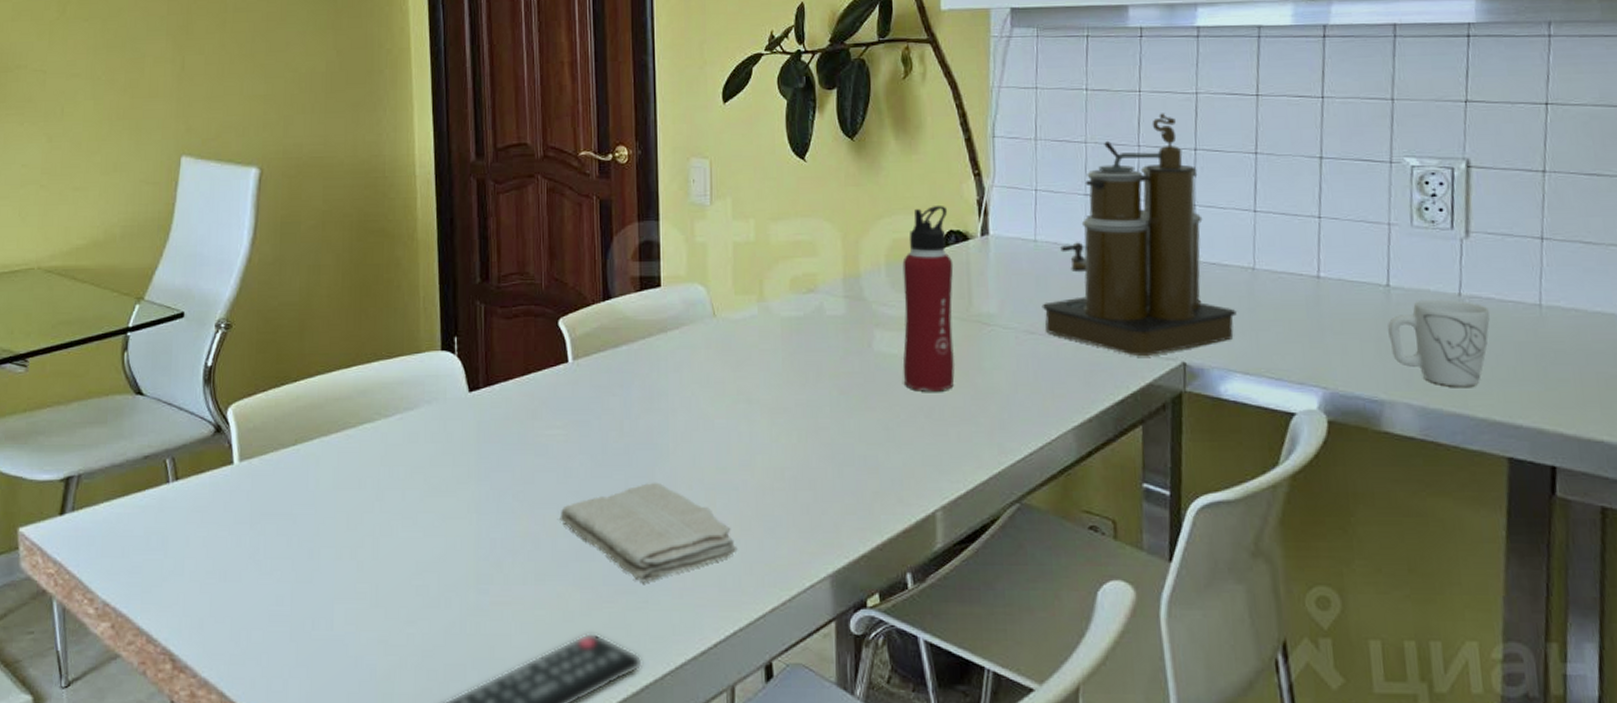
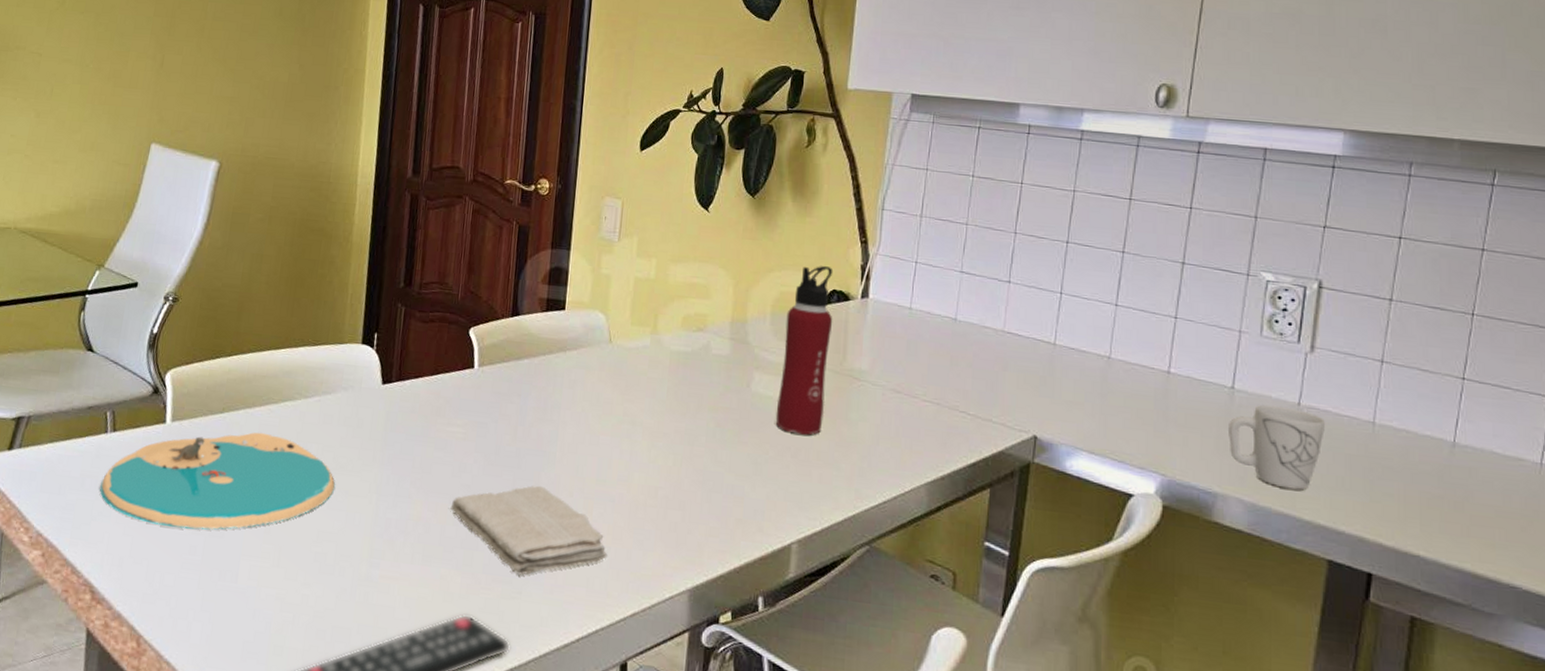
plate: none [168,461,430,577] -> present [100,432,336,530]
coffee maker: present [1042,113,1237,356] -> none [909,205,1089,426]

